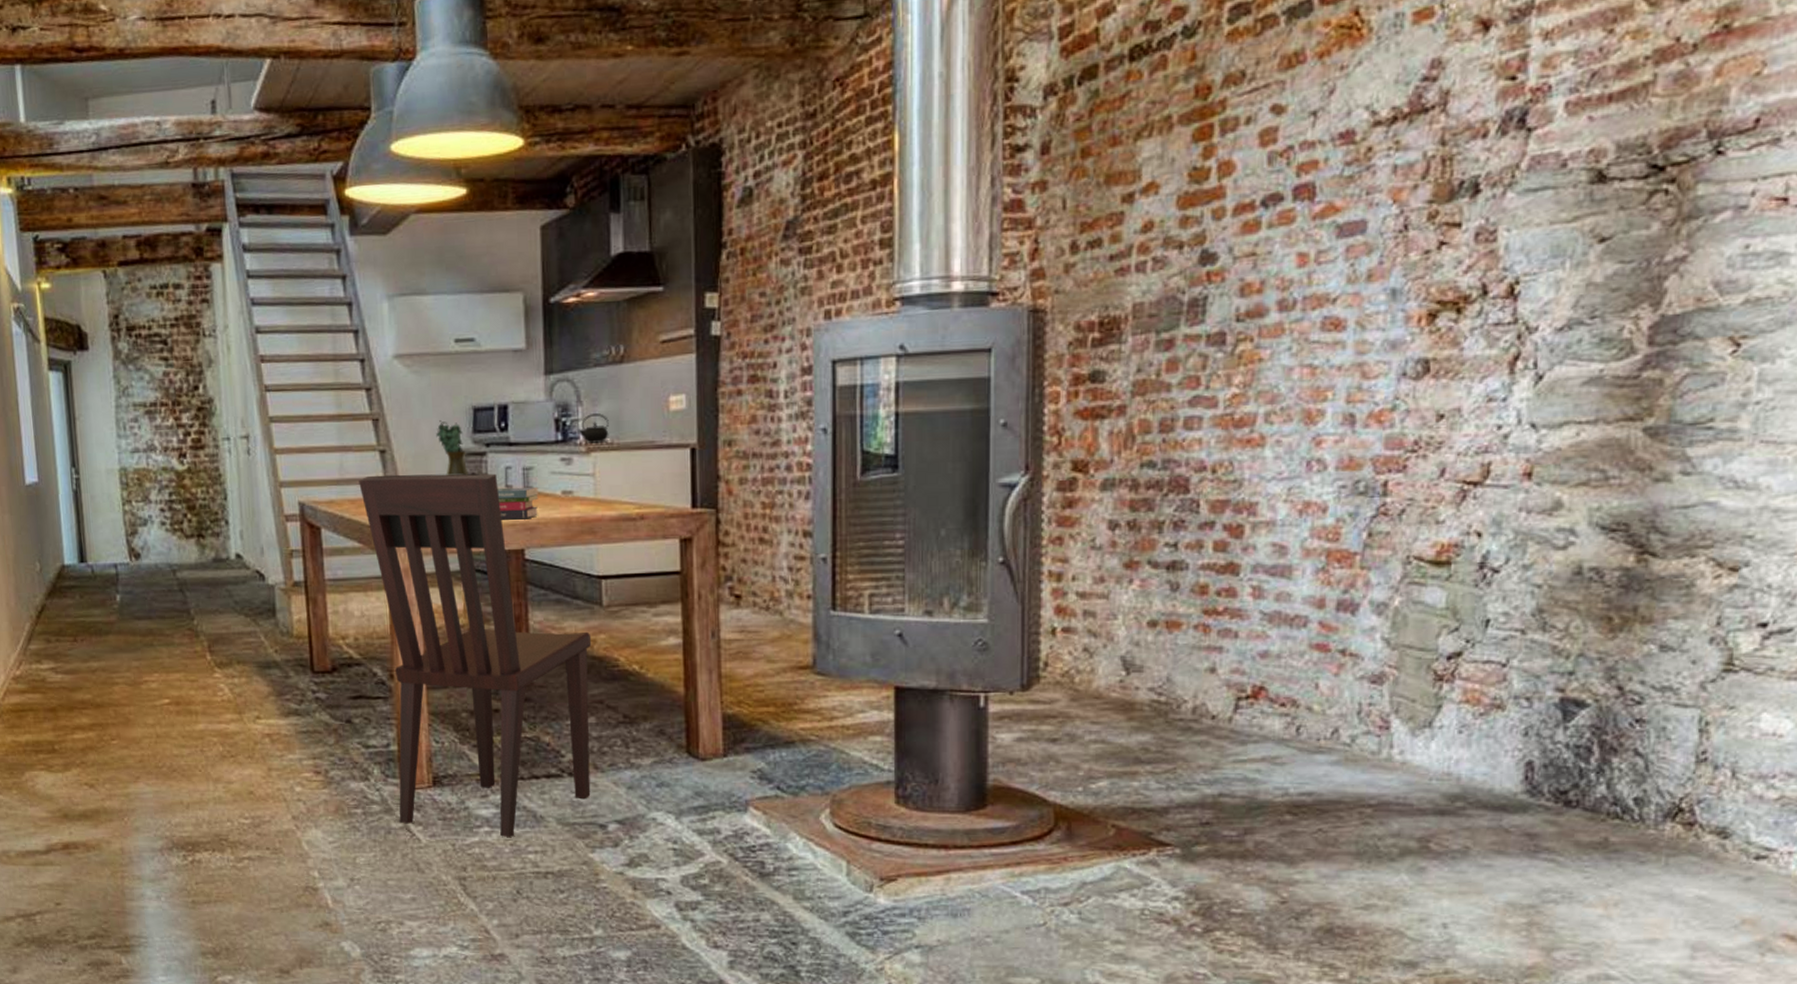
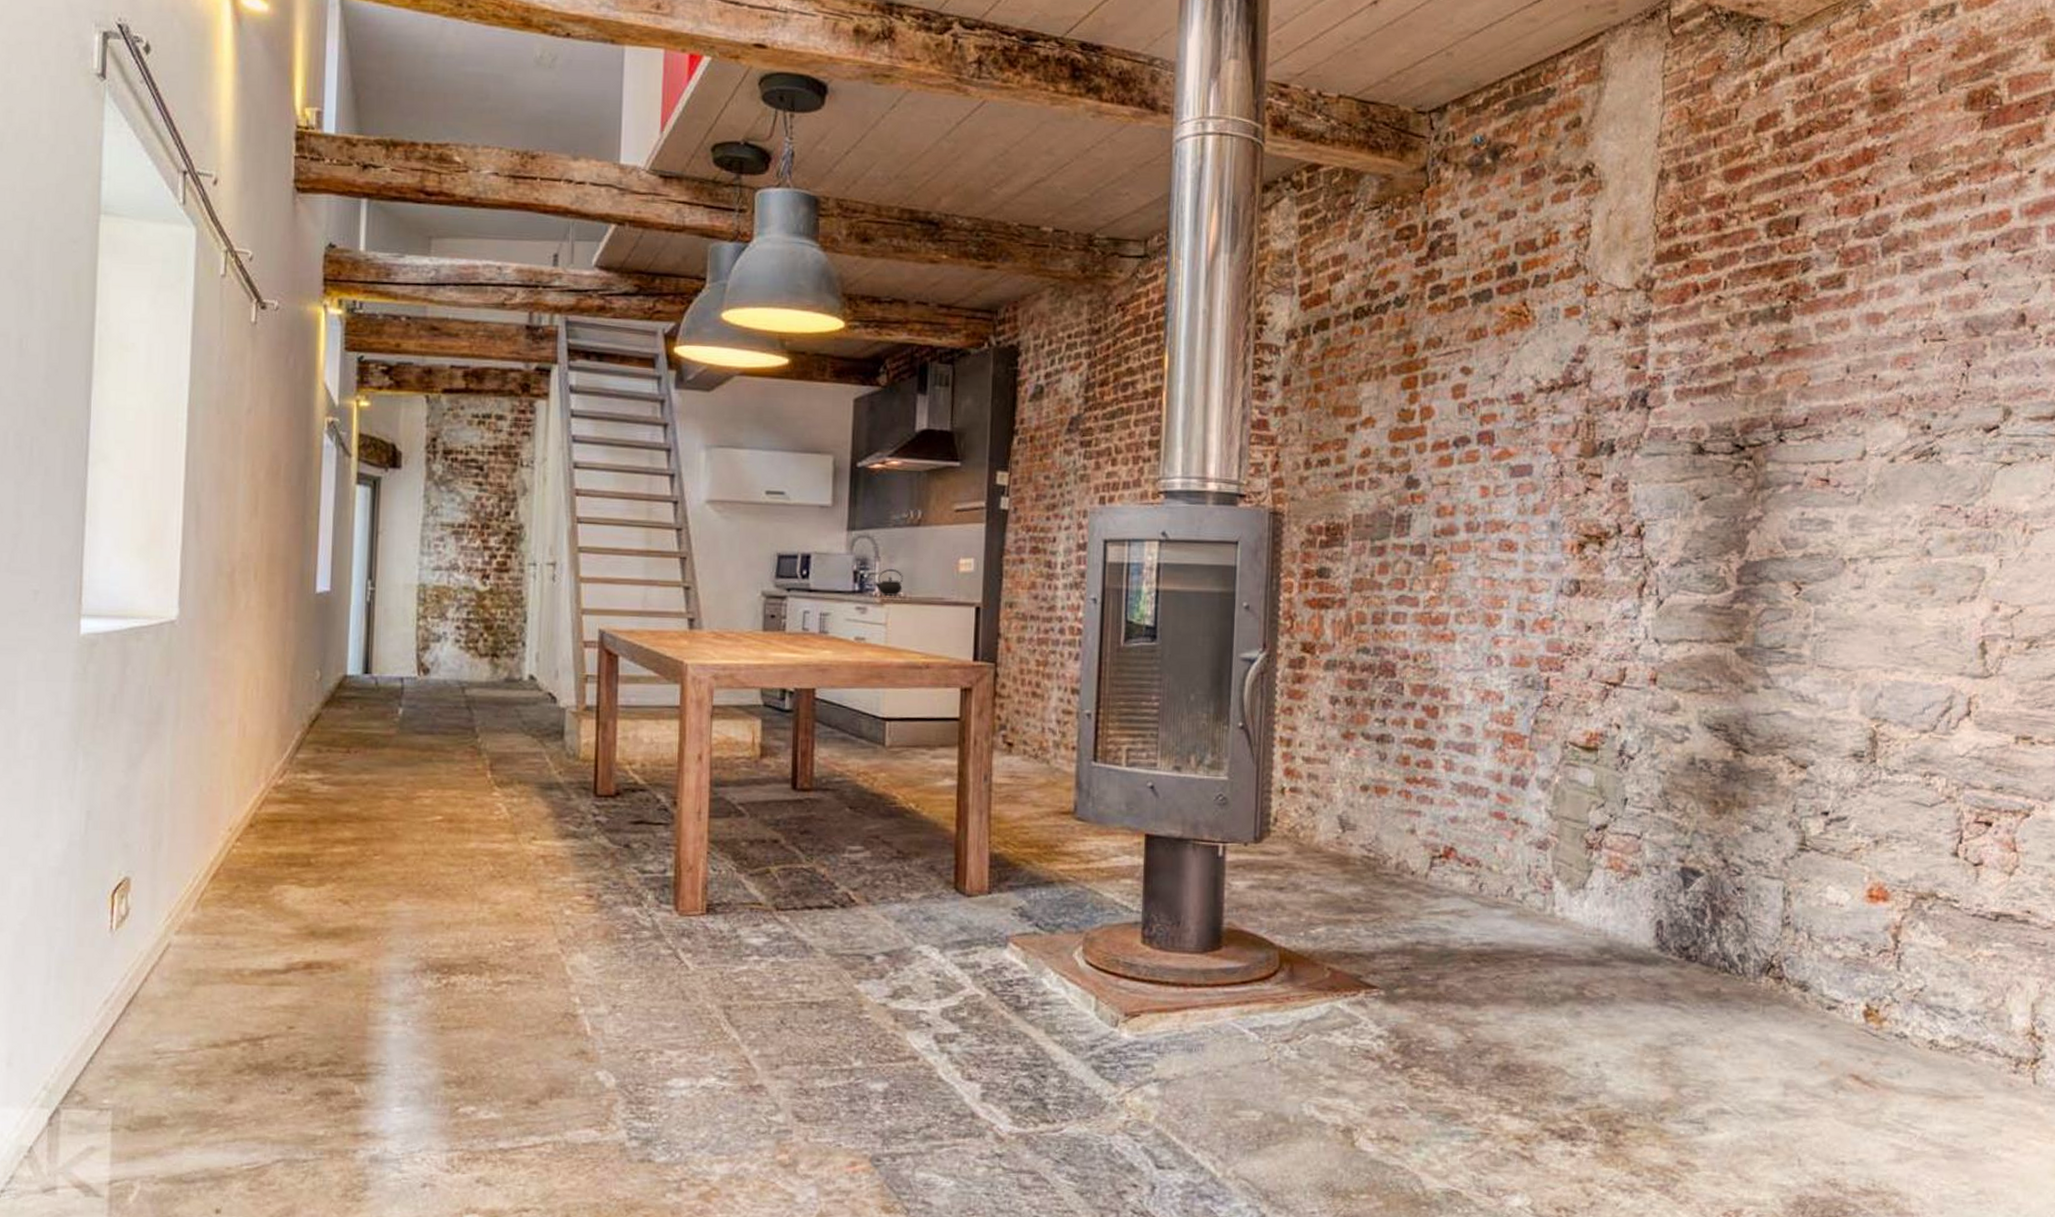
dining chair: present [359,473,592,837] -> none [661,609,873,966]
vase: present [436,420,469,476] -> none [740,564,769,617]
books: present [497,486,539,520] -> none [794,630,833,661]

